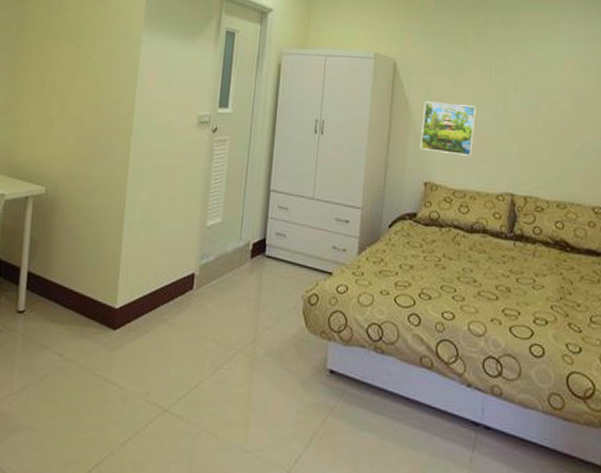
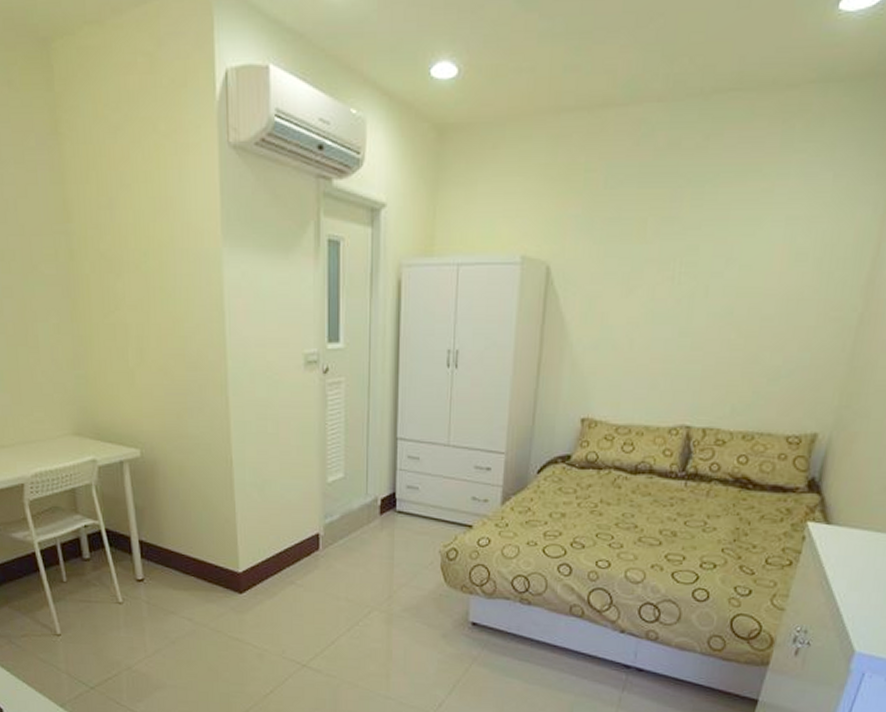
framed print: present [420,101,476,156] -> none [577,317,651,383]

